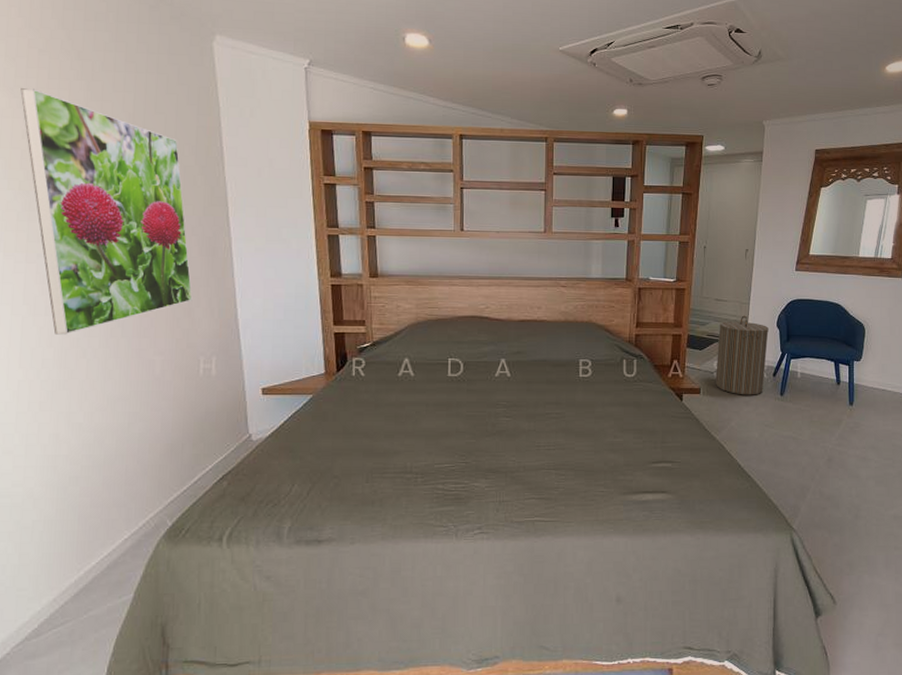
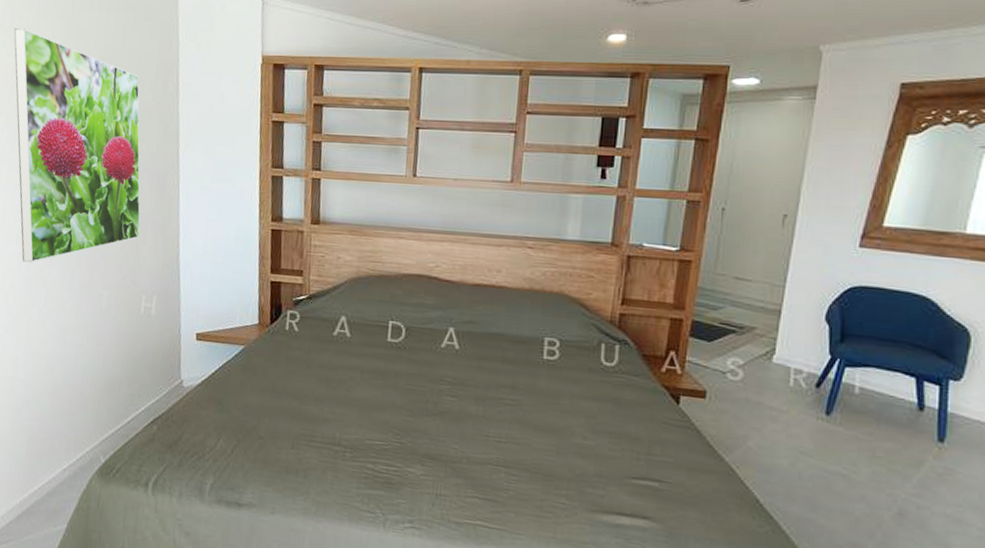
laundry hamper: present [715,315,769,395] -> none [727,301,813,410]

